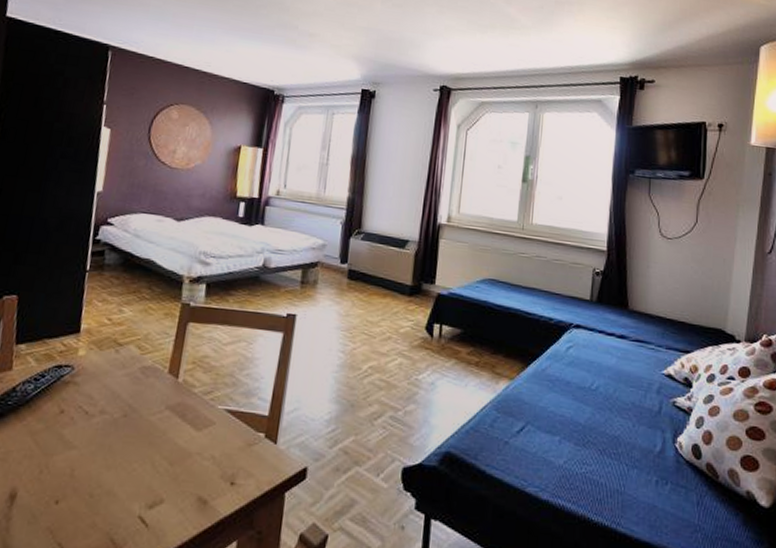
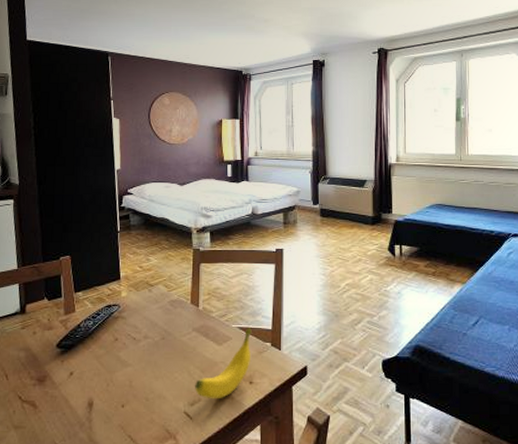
banana: none [157,411,243,503] -> present [195,328,252,399]

